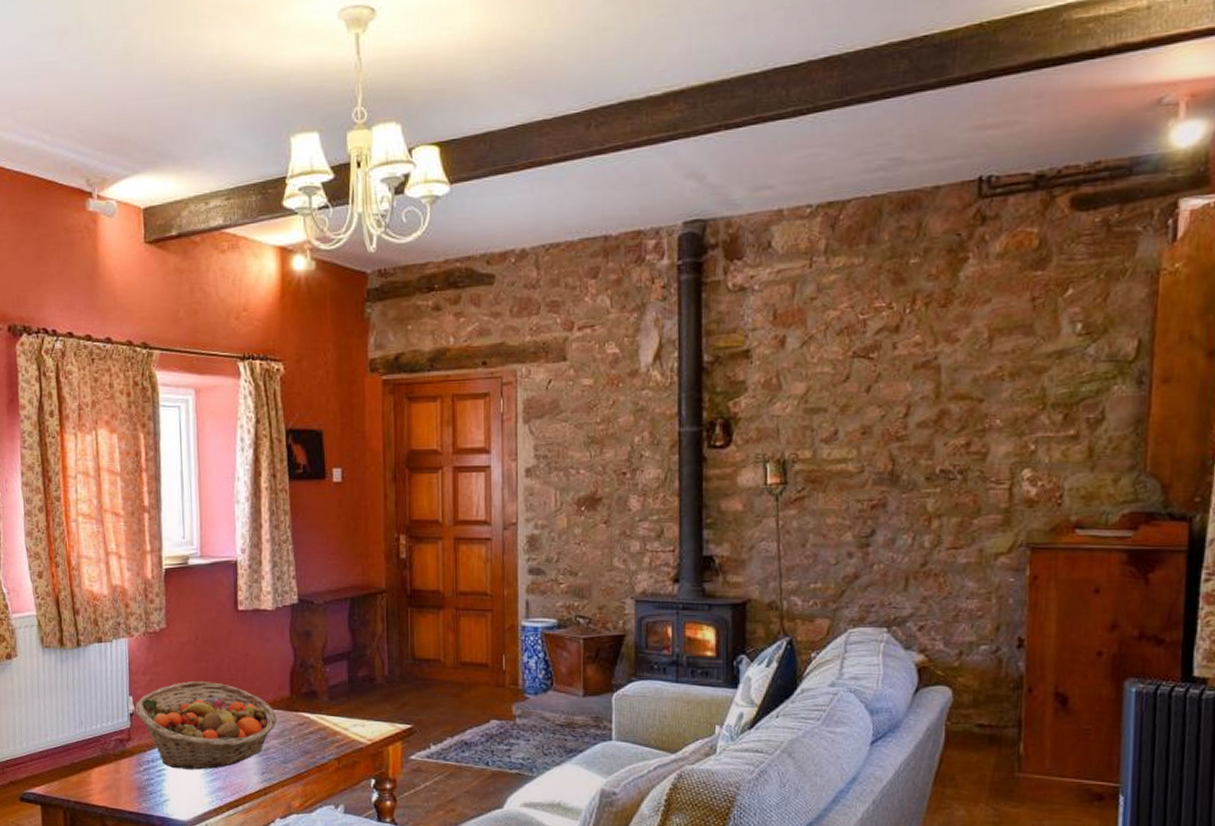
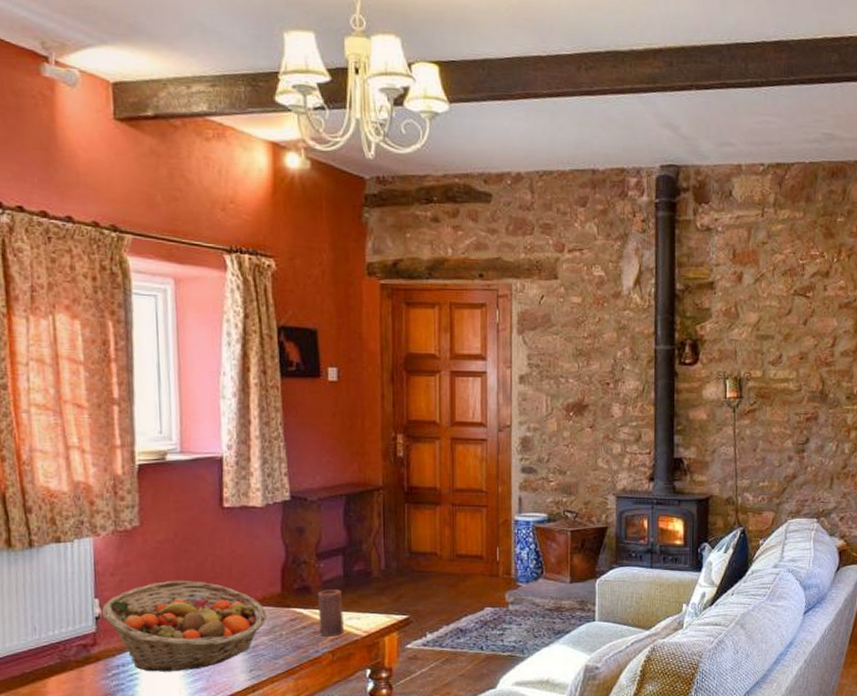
candle: none [323,695,349,743] -> present [317,589,344,636]

